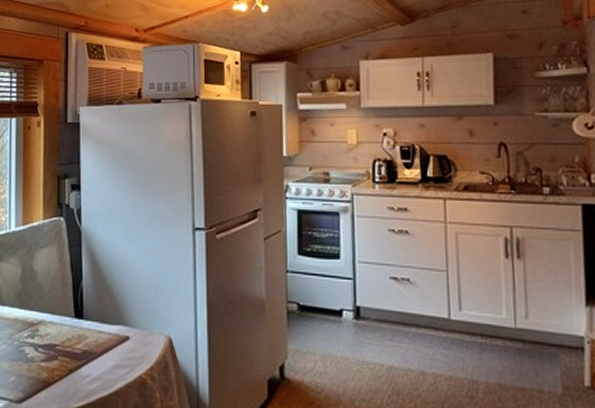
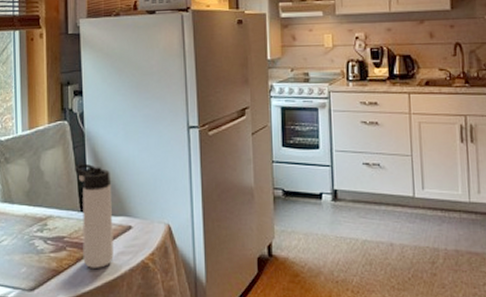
thermos bottle: none [70,264,109,382] -> present [75,163,114,268]

